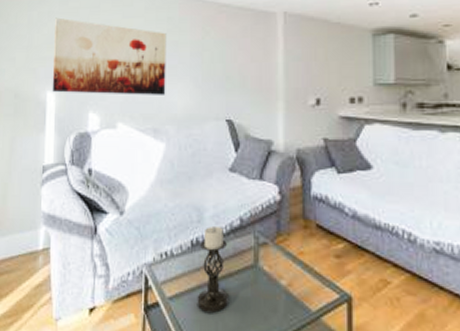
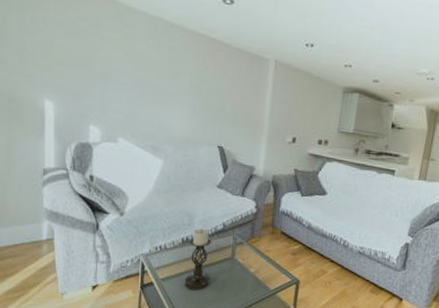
wall art: present [52,17,167,95] -> none [50,25,168,118]

